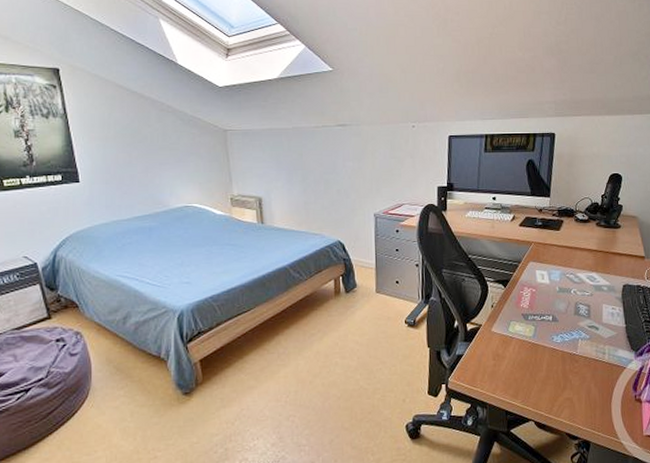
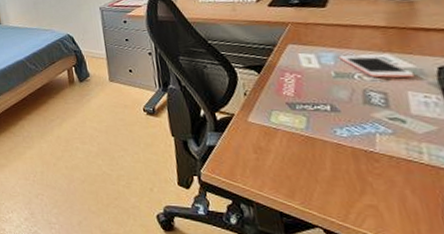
cell phone: none [563,273,609,294] -> present [338,54,415,78]

